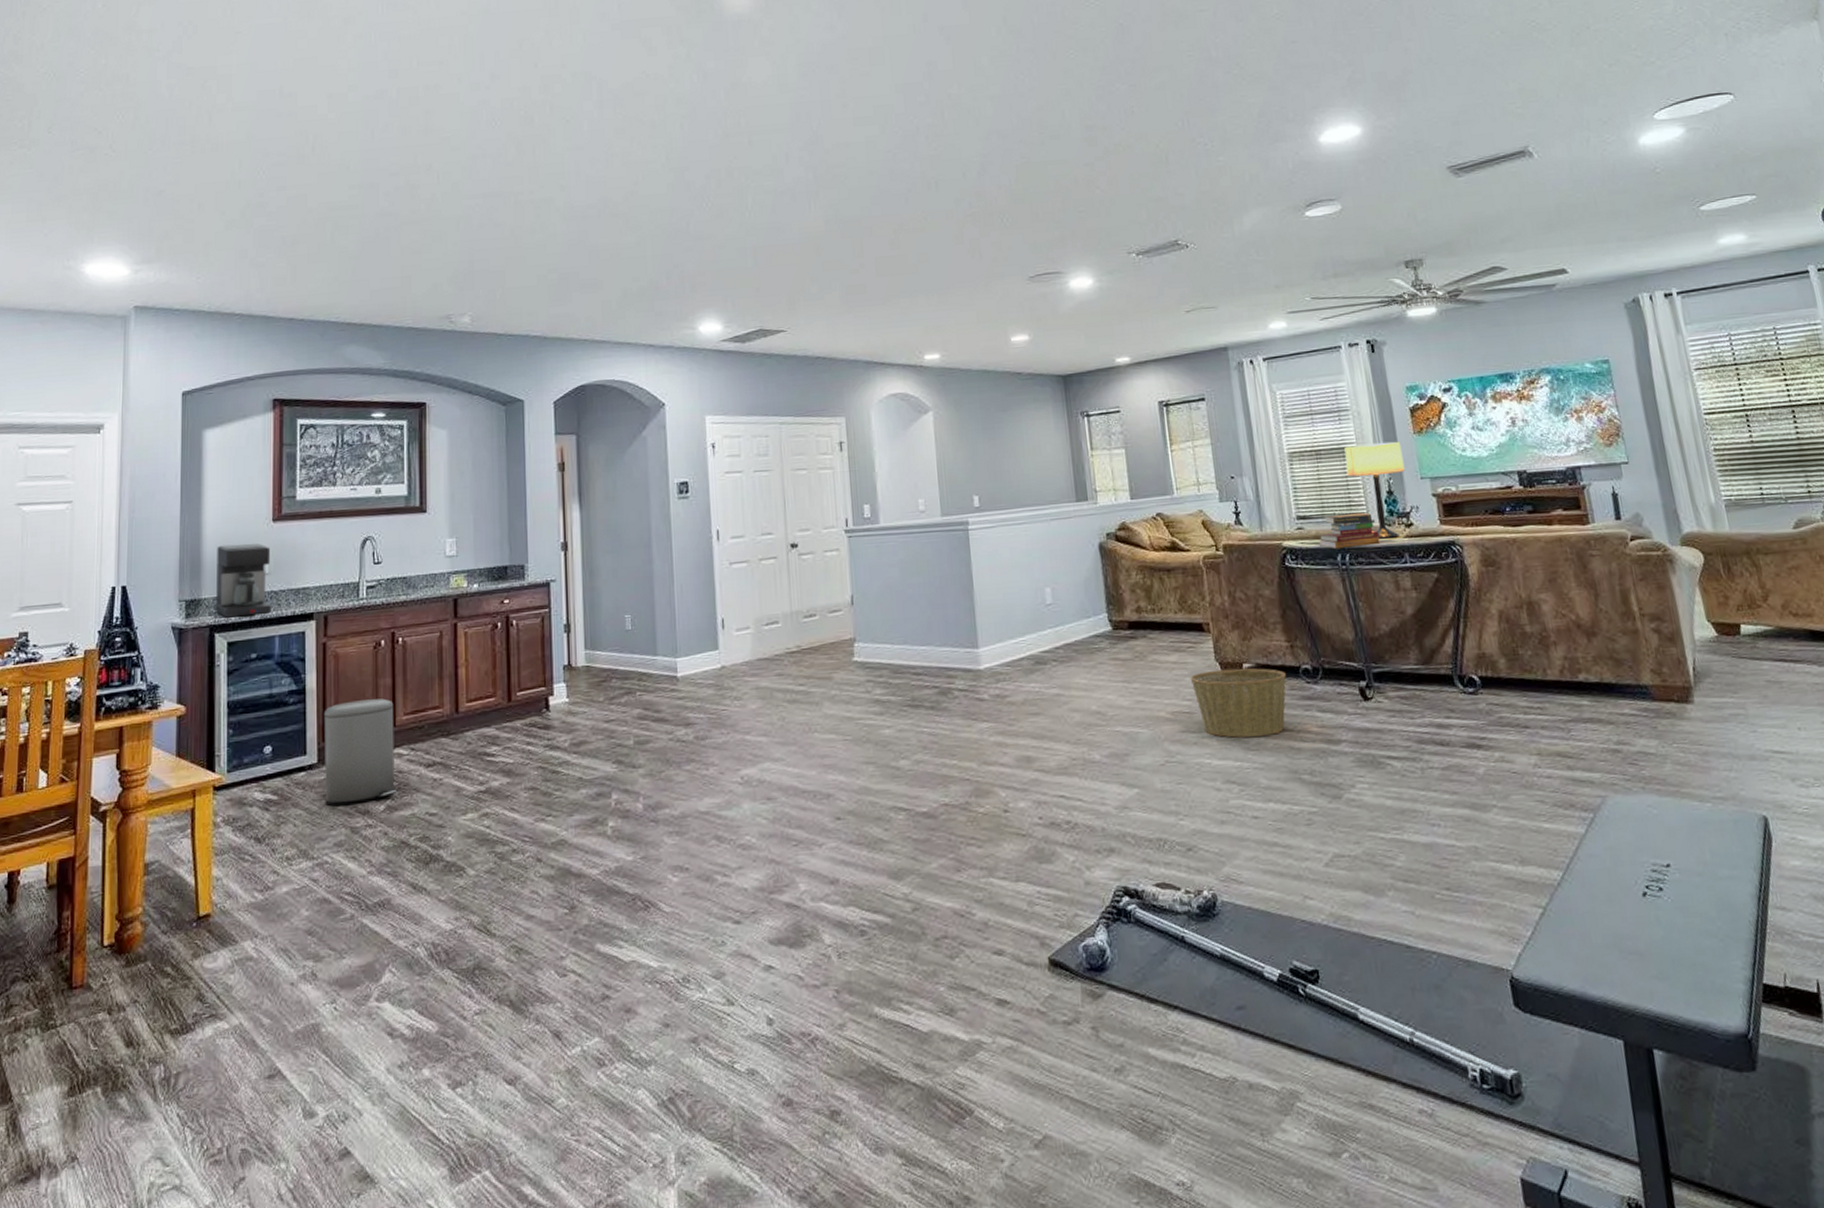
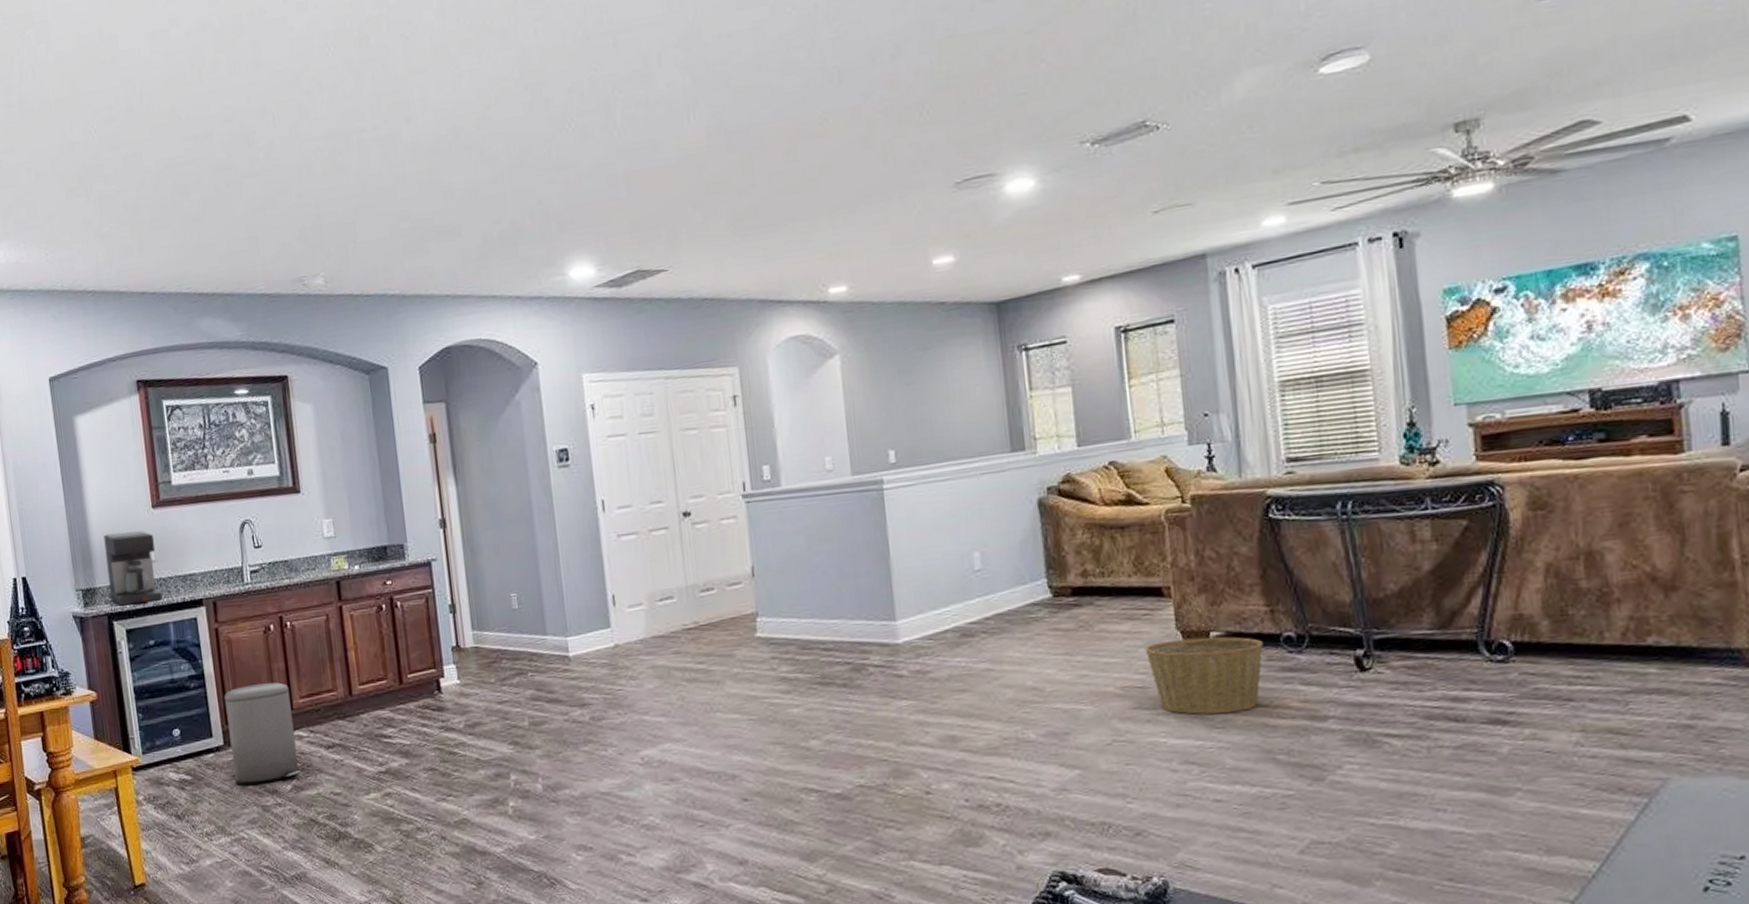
books: present [1319,512,1381,550] -> none [1314,450,1394,496]
table lamp: present [1344,441,1405,539] -> none [1354,360,1434,482]

